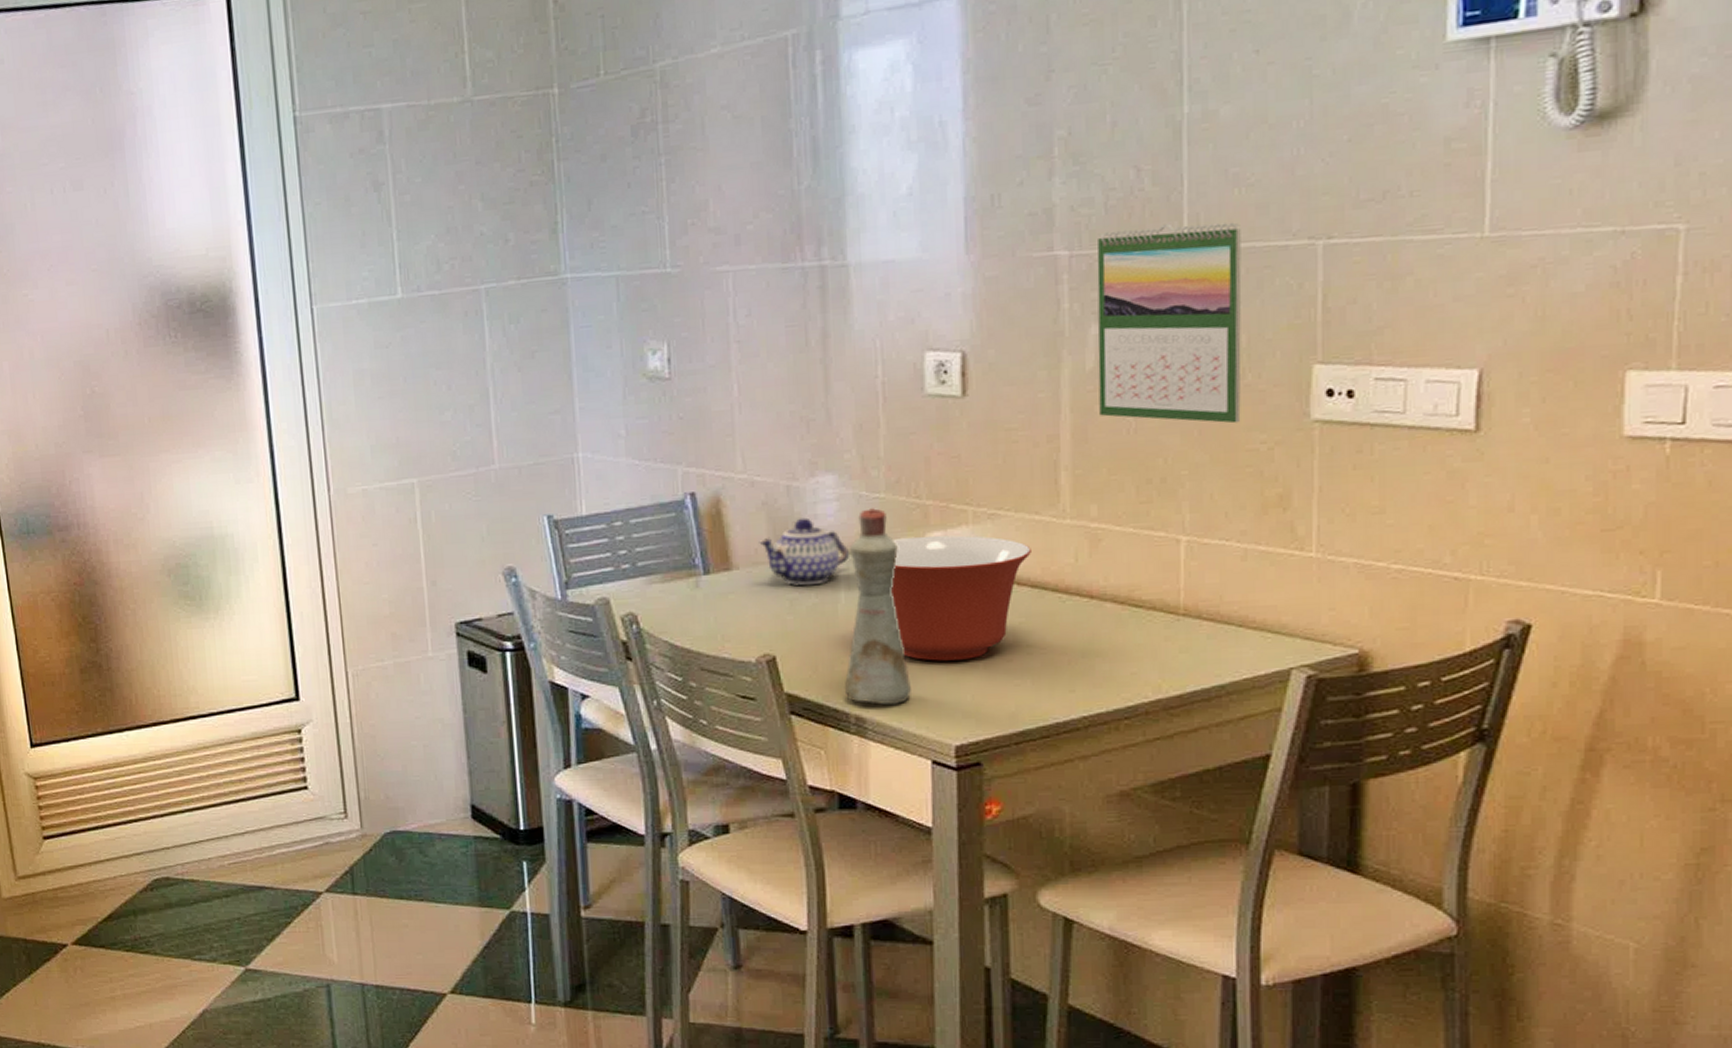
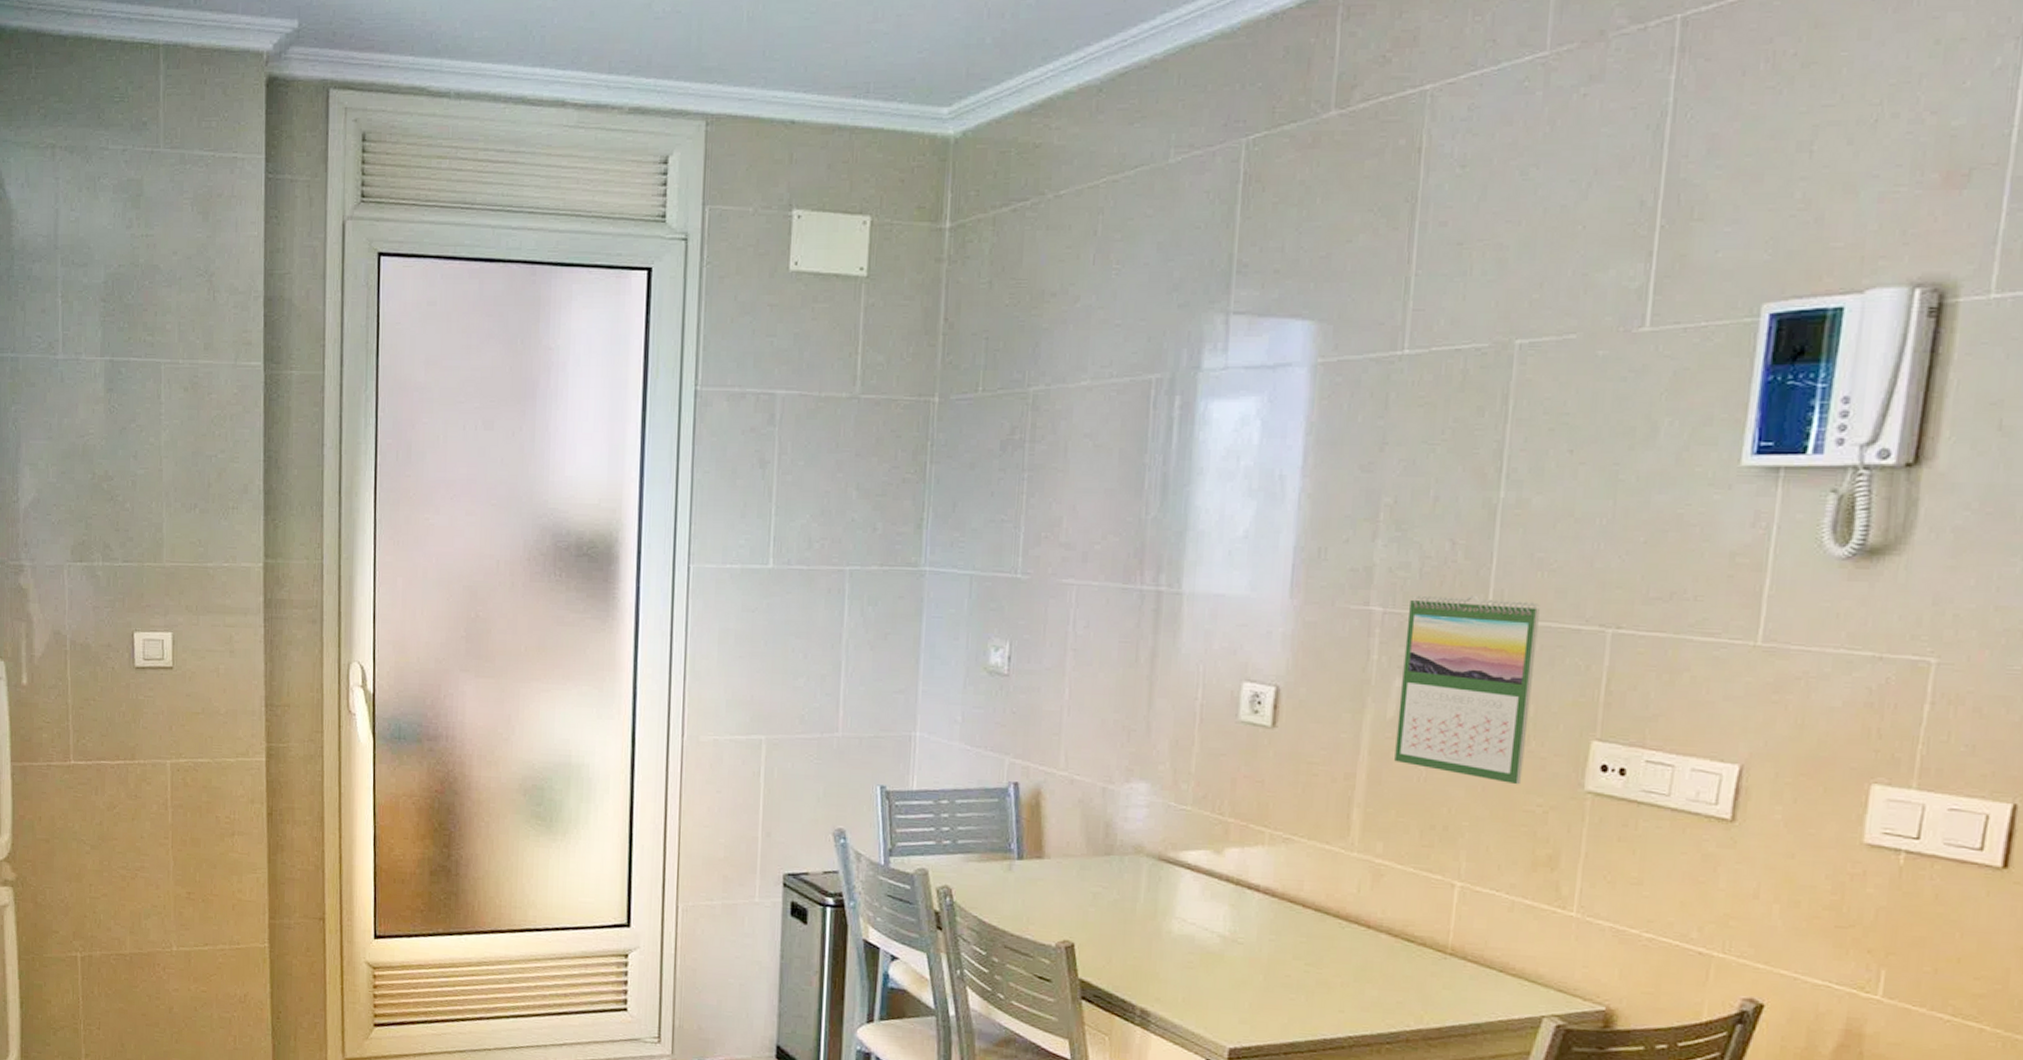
teapot: present [759,517,850,586] -> none [1071,819,1154,883]
bottle: present [845,507,911,705] -> none [1134,817,1198,1004]
mixing bowl: present [891,535,1031,661] -> none [1187,850,1319,970]

